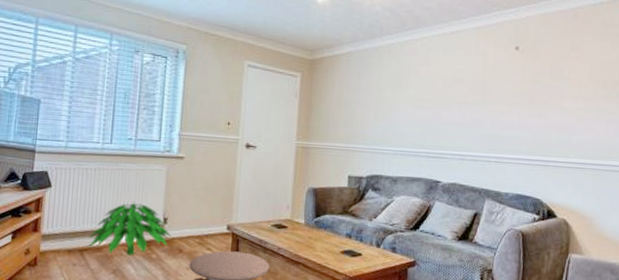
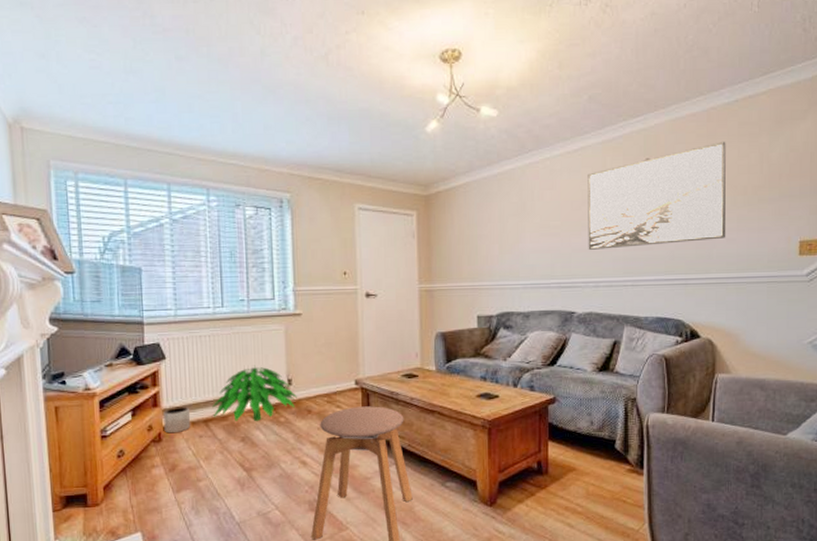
planter: none [41,233,67,259] -> present [163,406,191,434]
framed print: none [457,37,590,127] -> present [588,141,726,250]

